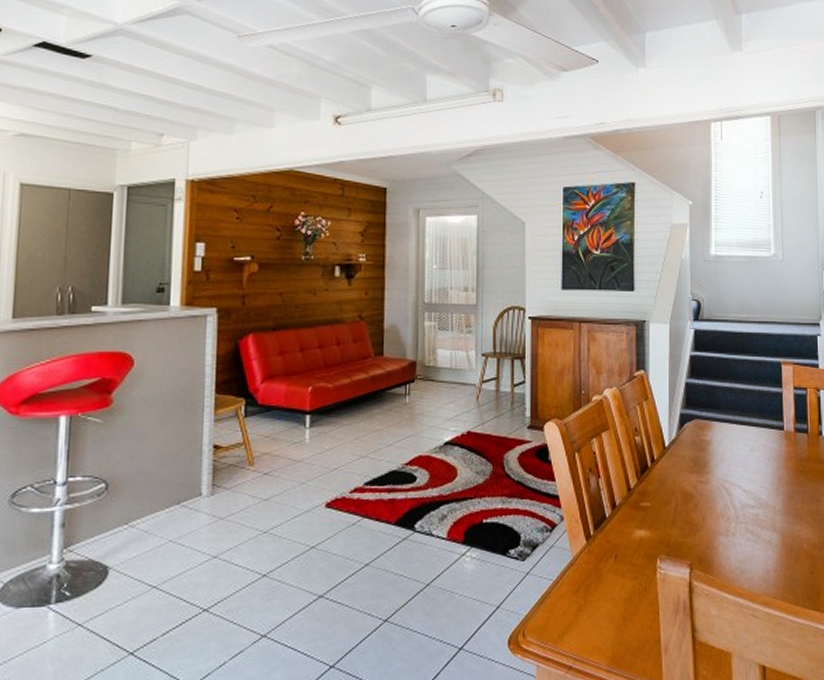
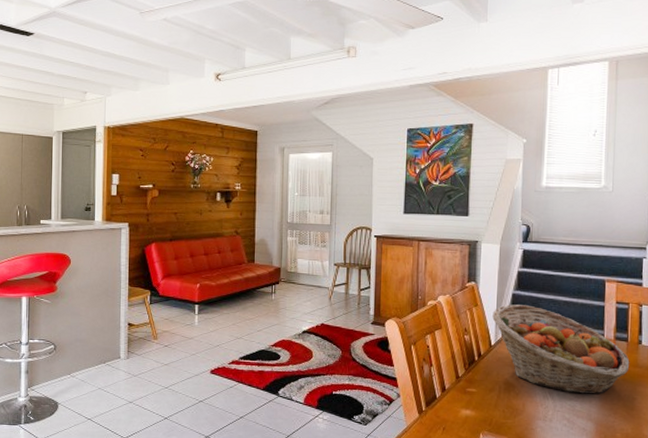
fruit basket: none [665,395,812,500] -> present [492,304,630,394]

